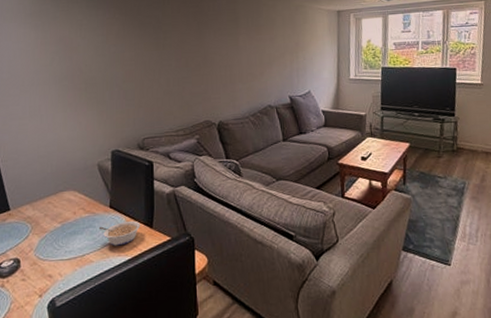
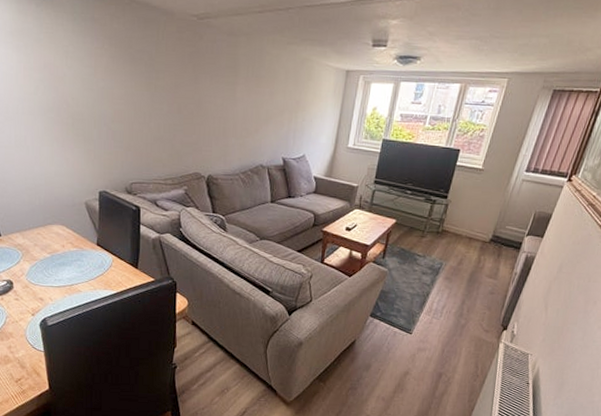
legume: present [98,220,141,246] -> none [86,259,127,281]

